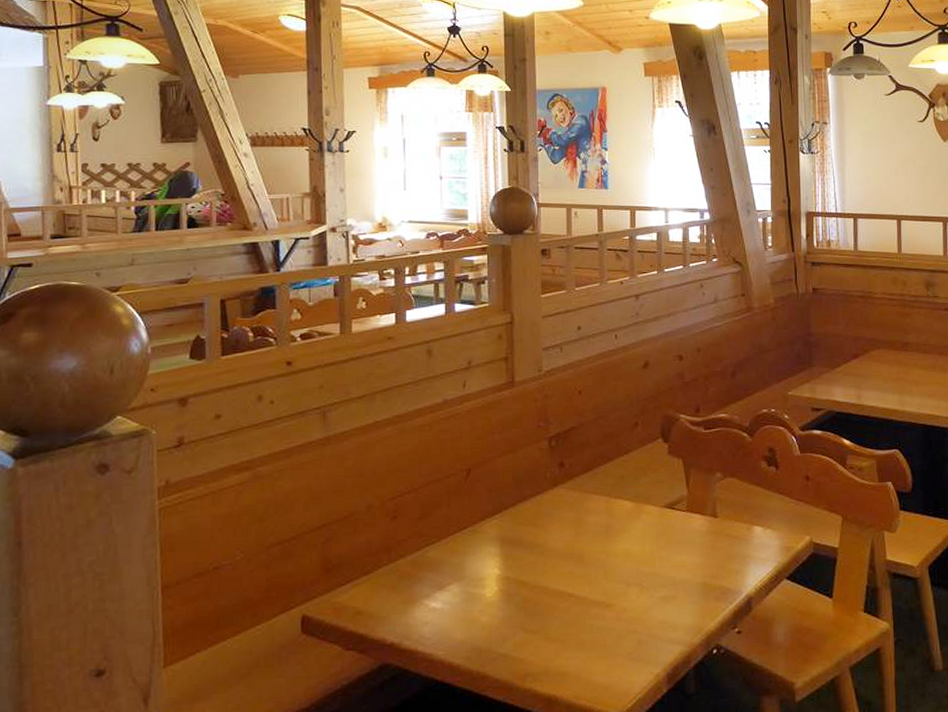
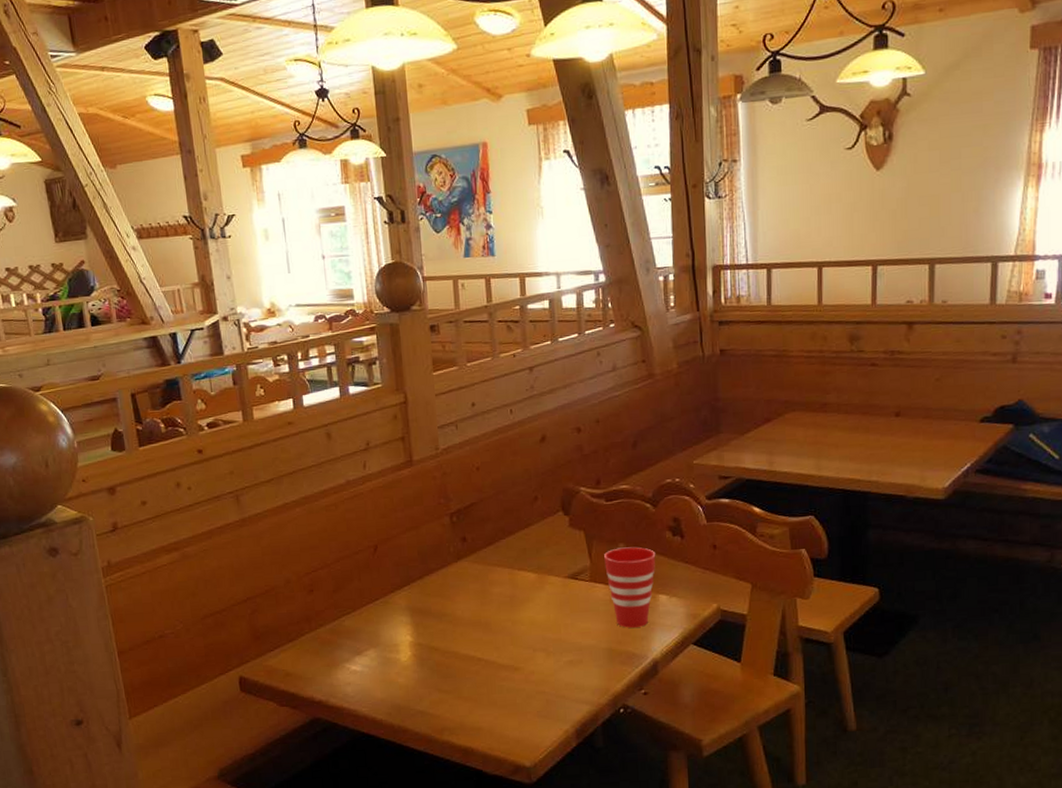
cup: none [701,476,752,561] -> present [604,547,656,628]

